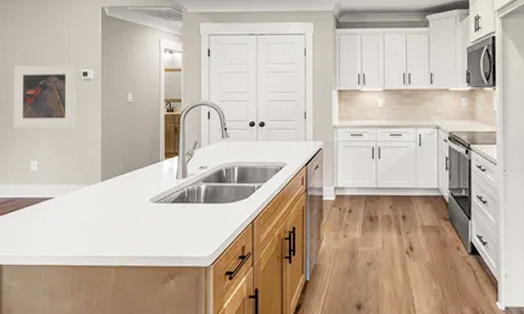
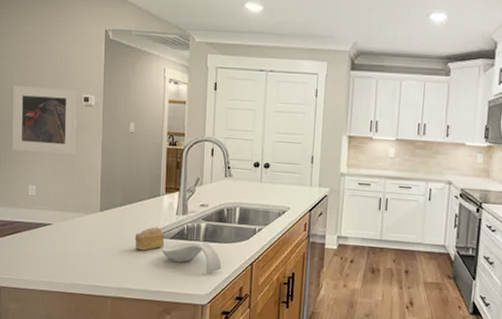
cake slice: none [136,192,165,217] -> present [135,227,164,251]
spoon rest: none [164,204,223,235] -> present [162,242,222,273]

